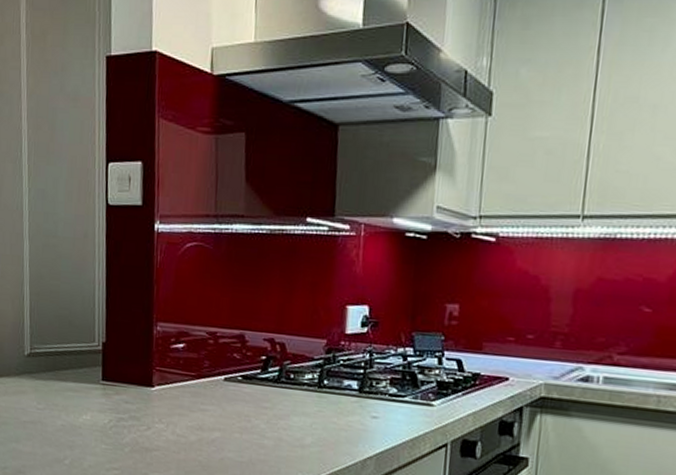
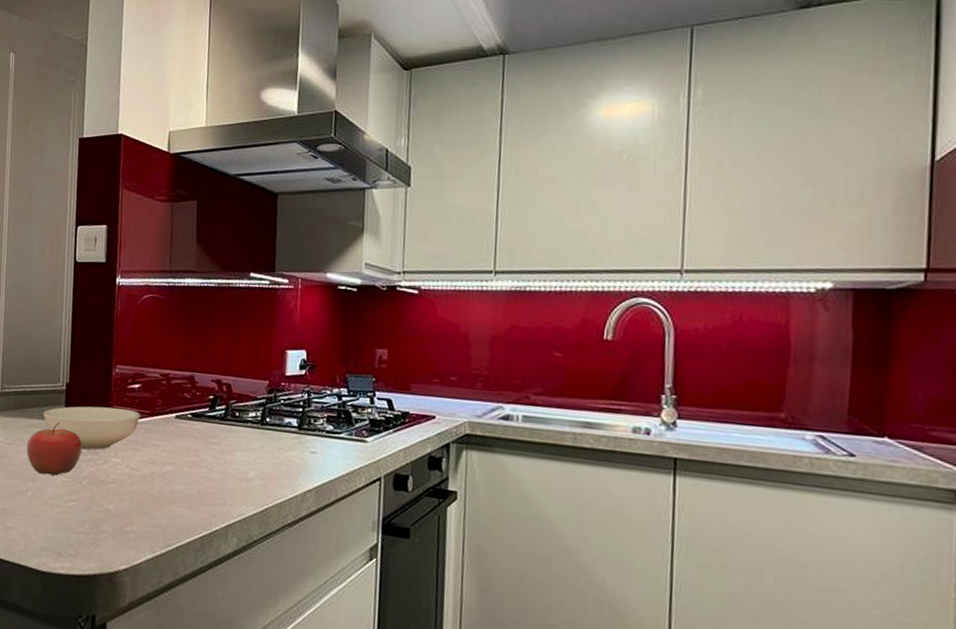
fruit: none [61,385,123,443] -> present [26,422,82,476]
bowl: none [78,368,186,416] -> present [43,406,141,450]

